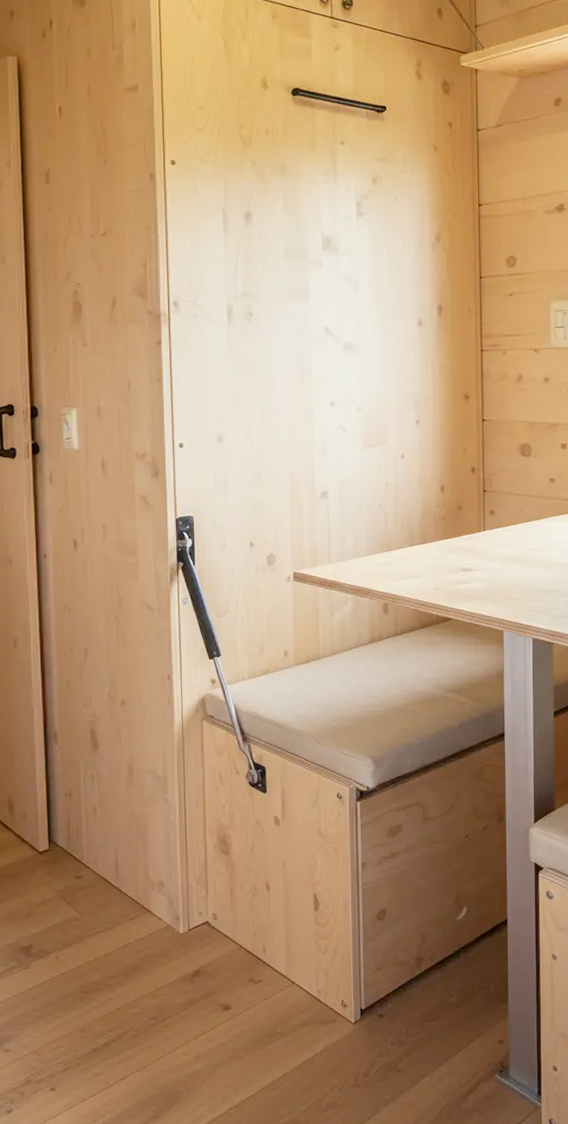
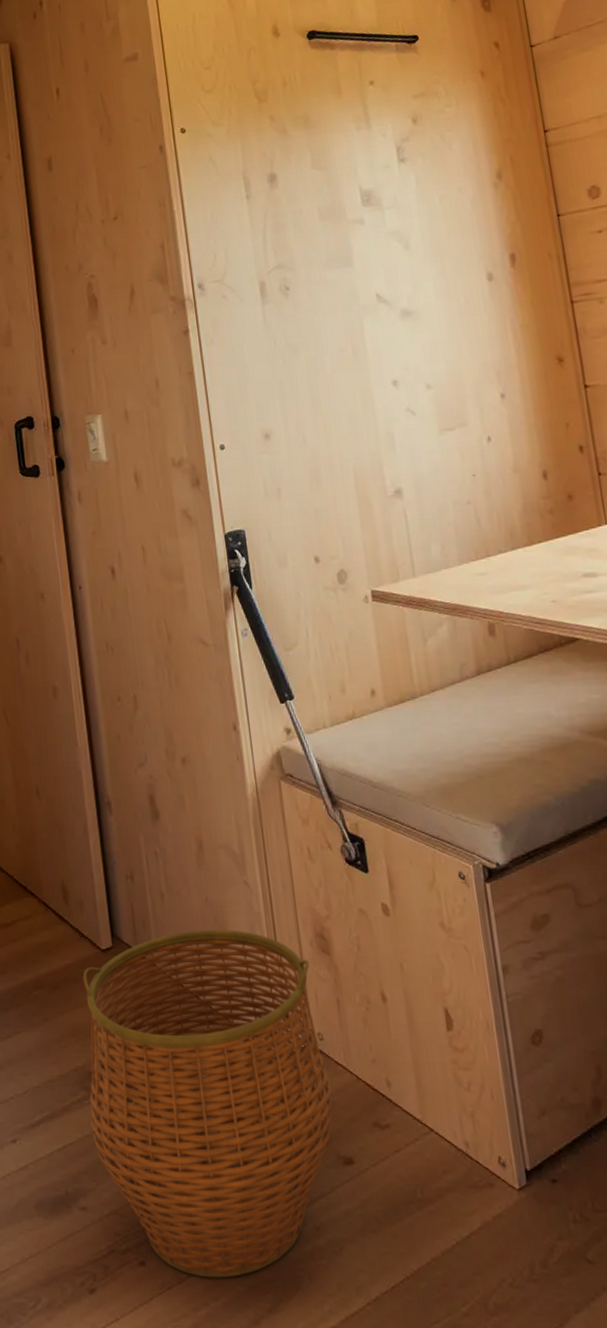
basket: none [19,835,219,1097] -> present [82,929,333,1278]

